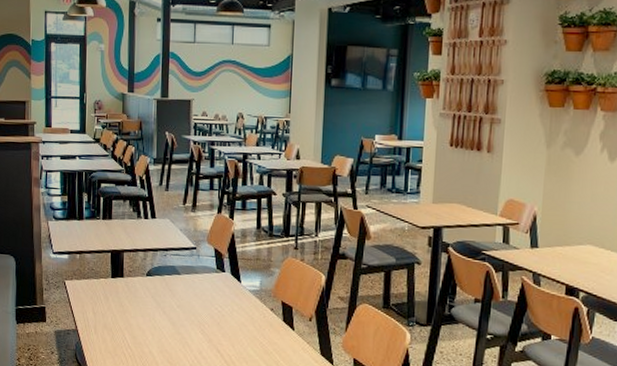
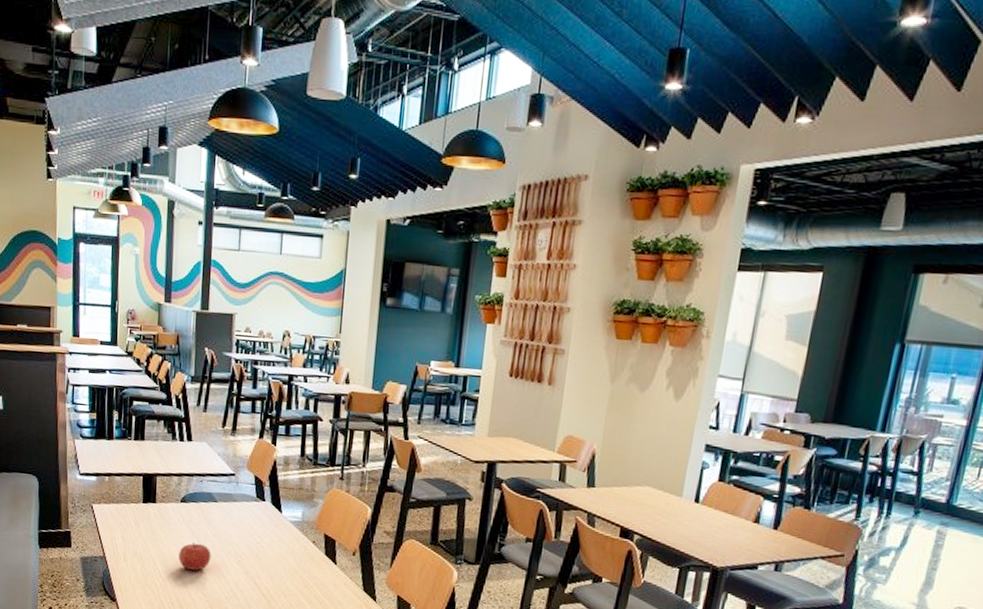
fruit: none [145,314,176,340] -> present [178,542,211,571]

